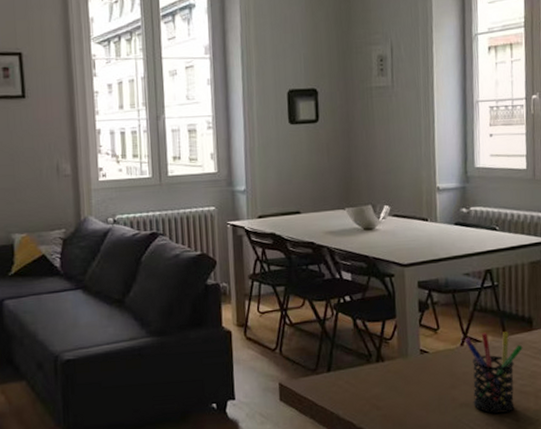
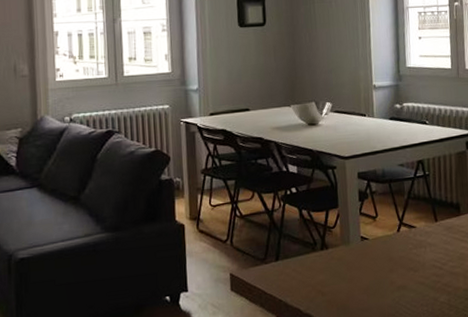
pen holder: present [464,331,523,414] -> none [400,217,452,295]

